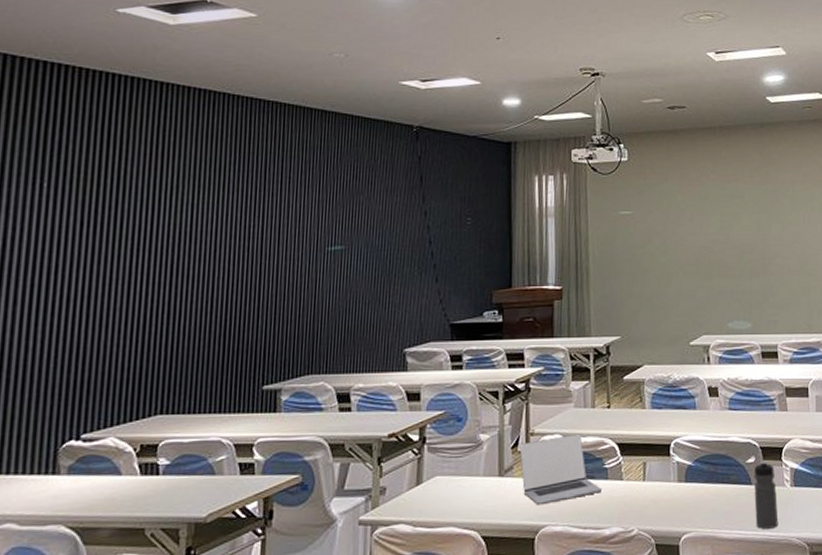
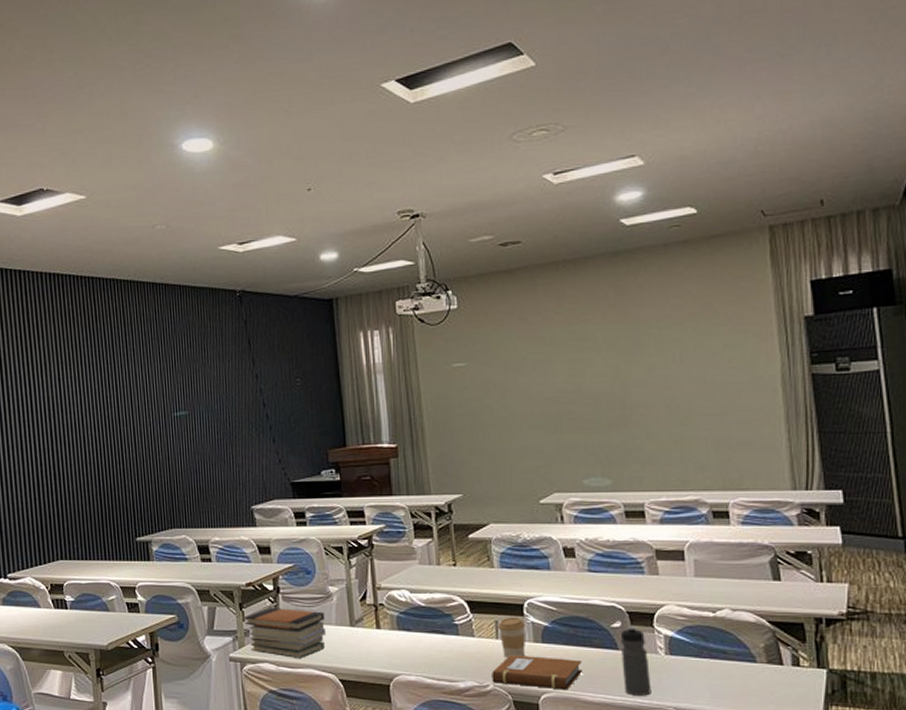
book stack: none [382,459,473,517] -> present [245,607,327,659]
laptop: present [519,433,603,506] -> none [367,590,454,655]
notebook: none [635,496,721,529] -> present [490,654,583,690]
coffee cup: none [646,457,671,501] -> present [498,617,526,658]

